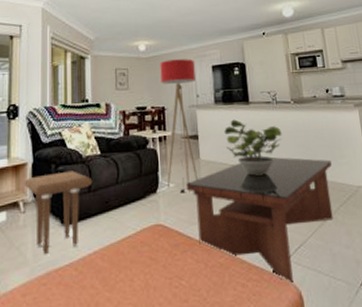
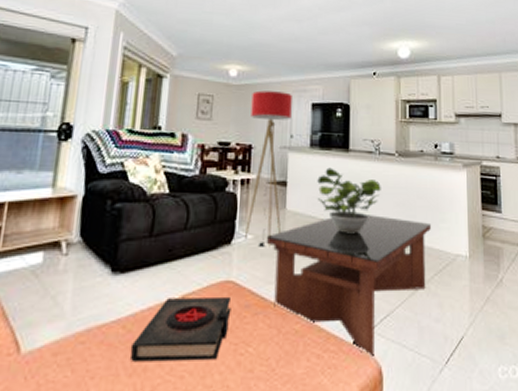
side table: present [23,171,93,257] -> none [69,209,156,310]
book: none [83,237,163,299] -> present [129,296,232,363]

